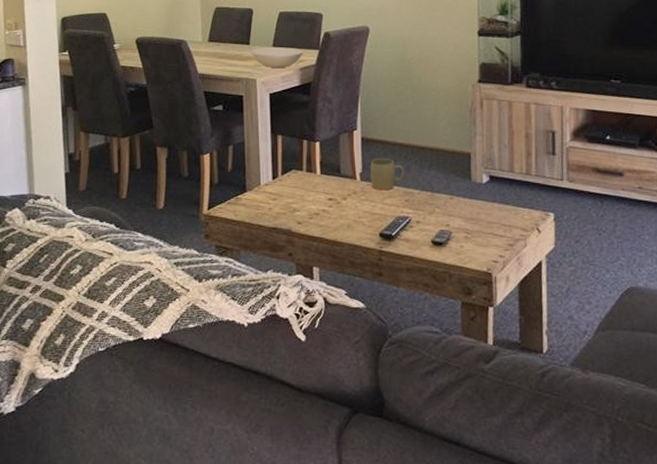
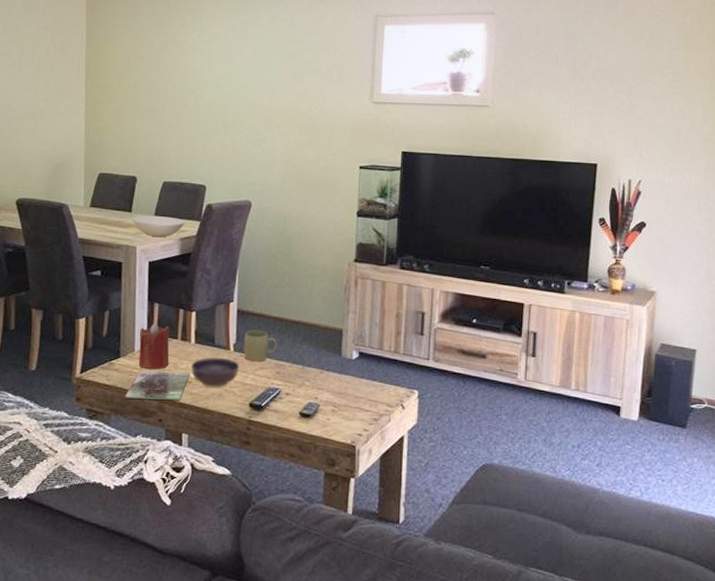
magazine: none [254,204,318,234] -> present [125,371,190,401]
candle: none [265,155,296,203] -> present [138,323,170,370]
bowl: none [318,187,367,218] -> present [191,357,240,387]

